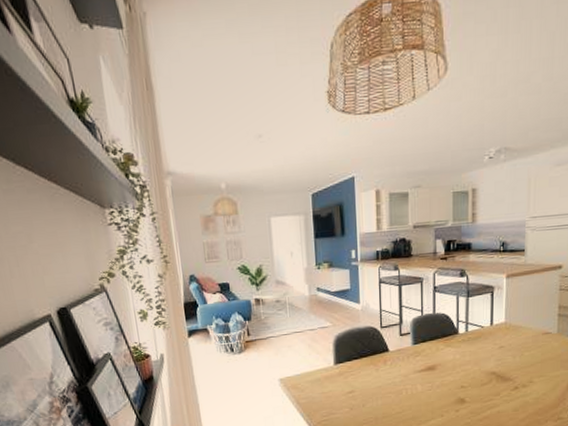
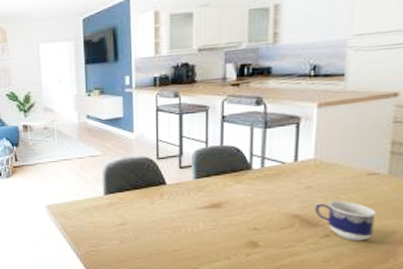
cup: none [507,357,550,391] -> present [315,201,377,241]

